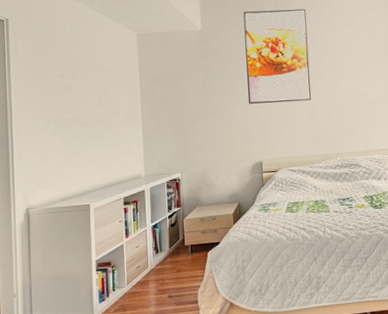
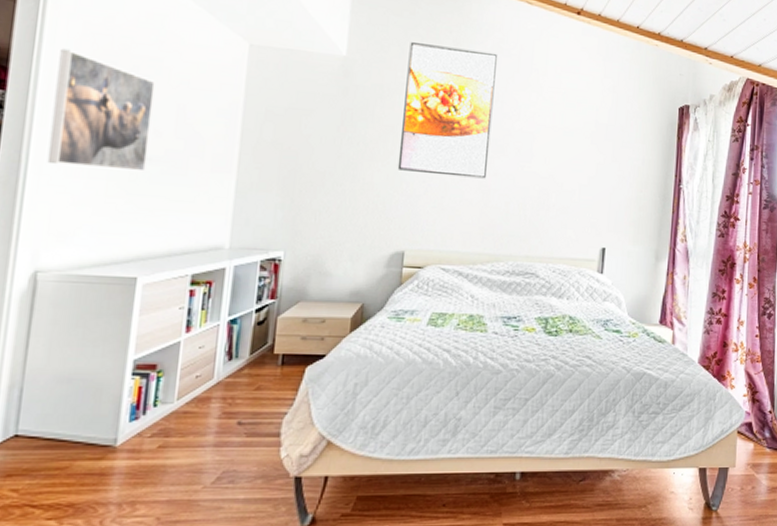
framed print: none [21,58,84,136] -> present [47,48,155,172]

